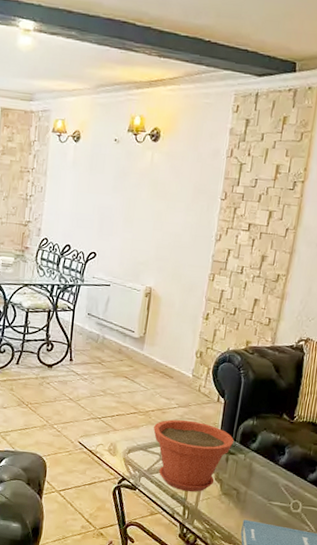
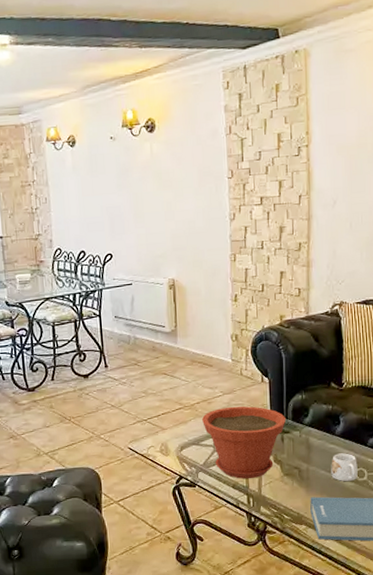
mug: none [267,482,295,512] -> present [331,453,358,482]

